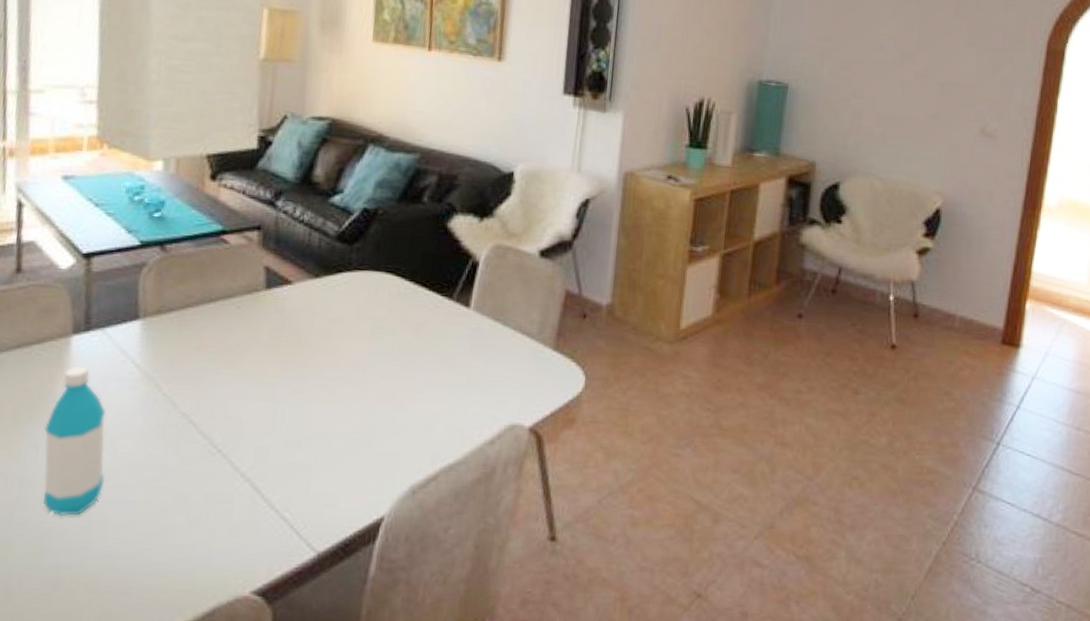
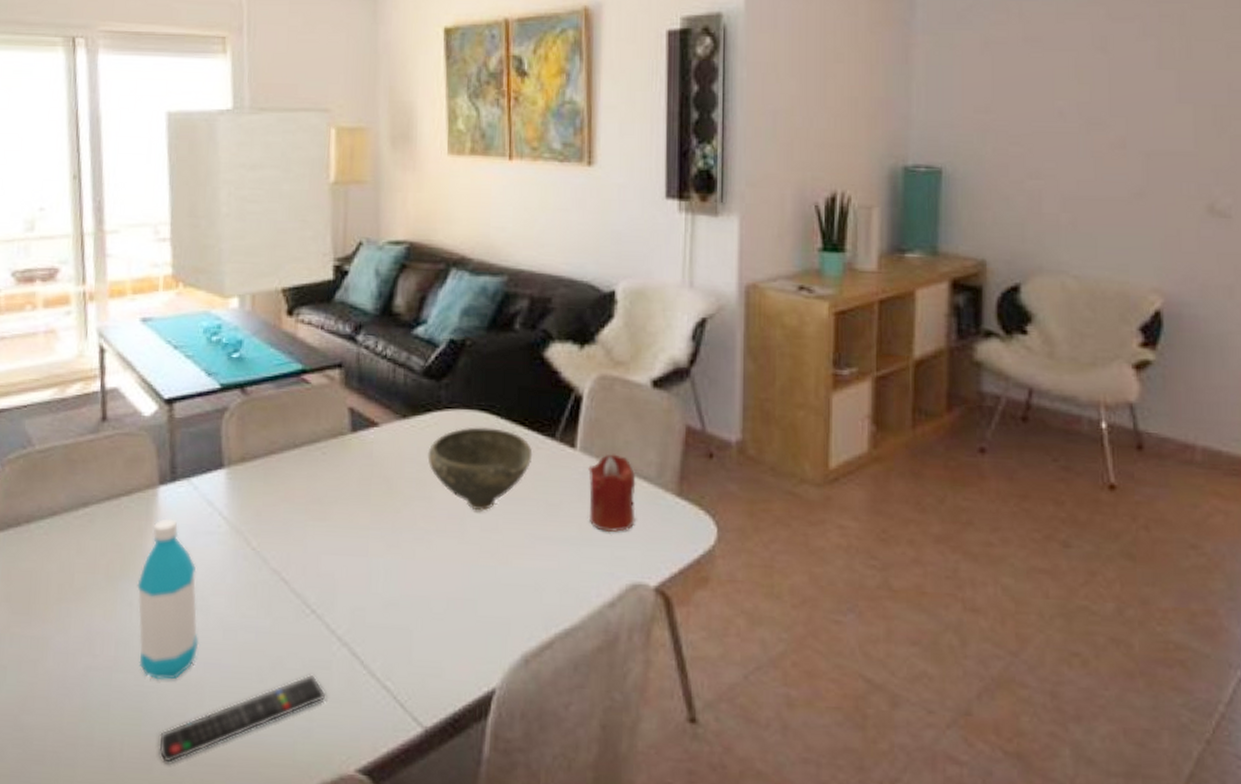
remote control: none [58,507,227,593] -> present [158,674,326,763]
bowl: none [336,287,432,362] -> present [427,427,533,511]
candle: none [477,313,520,381] -> present [588,454,636,533]

